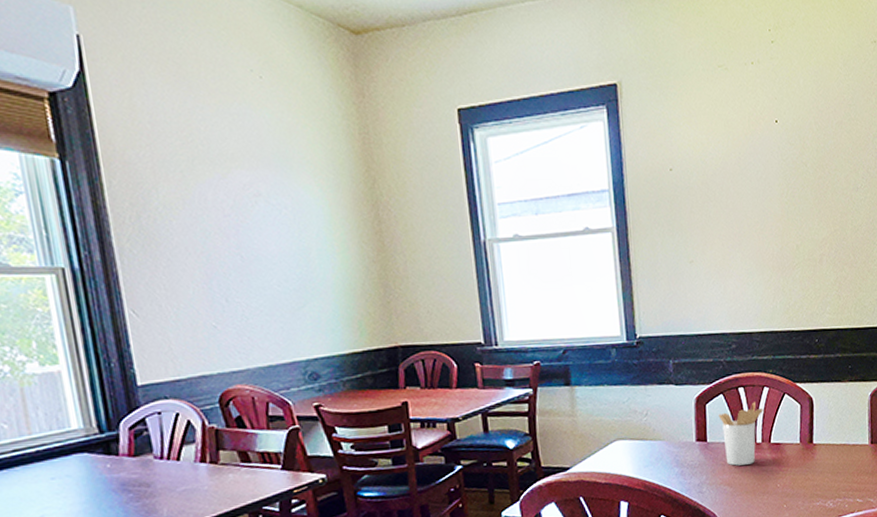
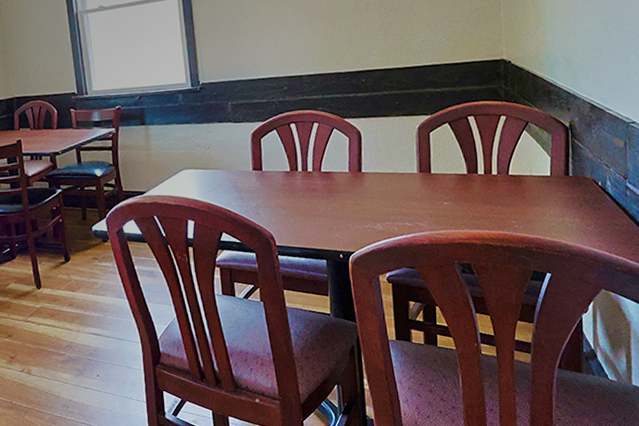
utensil holder: present [718,402,763,466] -> none [272,136,314,192]

